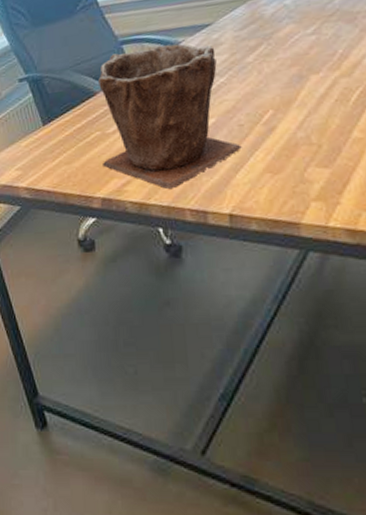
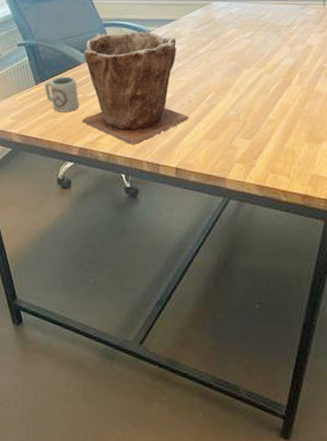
cup: none [53,110,99,157] -> present [44,76,80,112]

